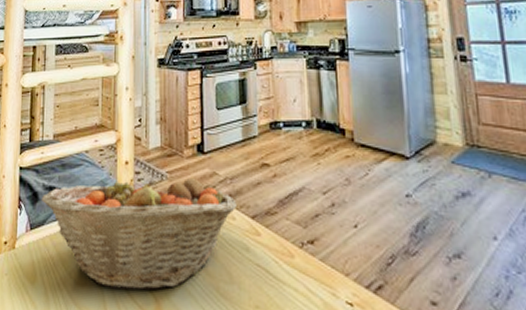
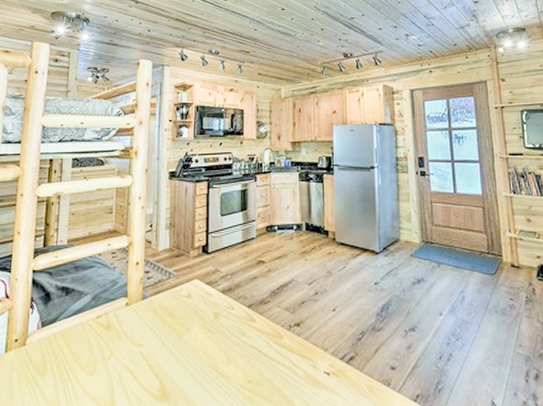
fruit basket: present [41,173,237,291] -> none [53,271,235,377]

